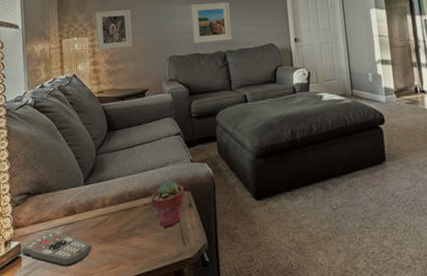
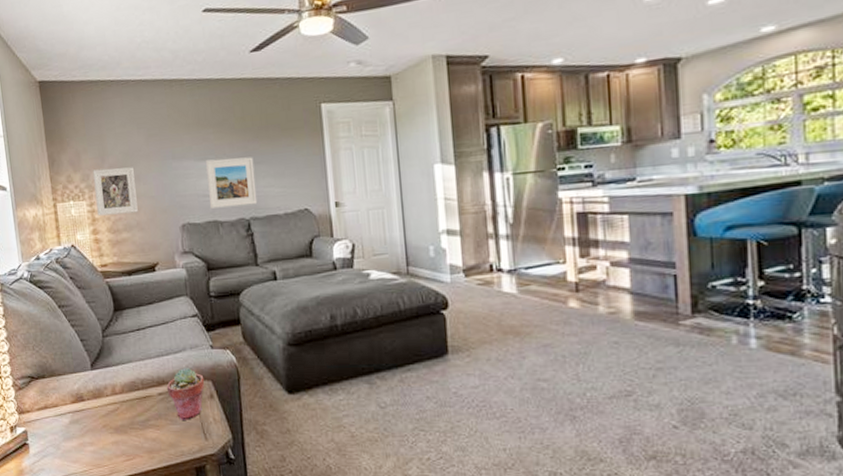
remote control: present [21,231,92,267] -> none [28,419,104,456]

